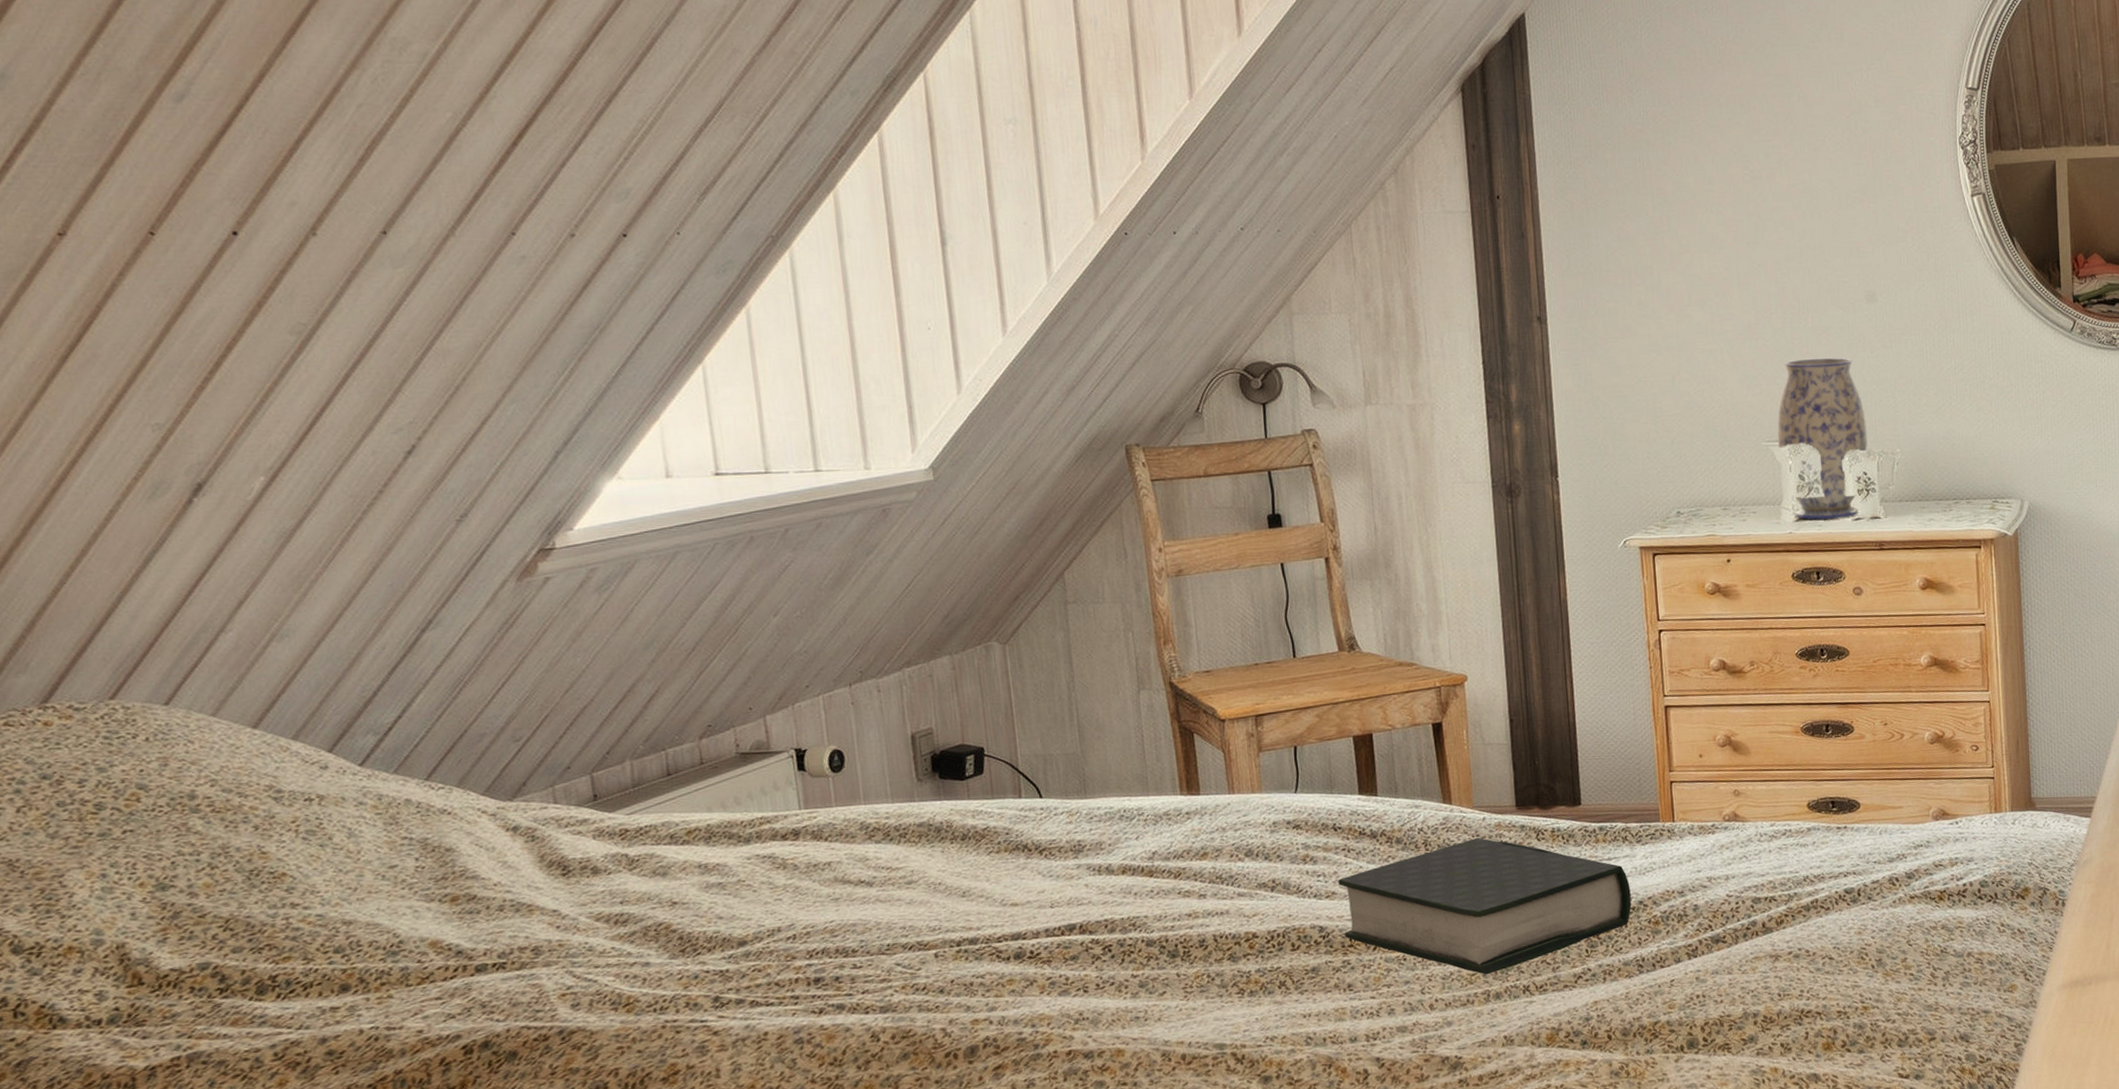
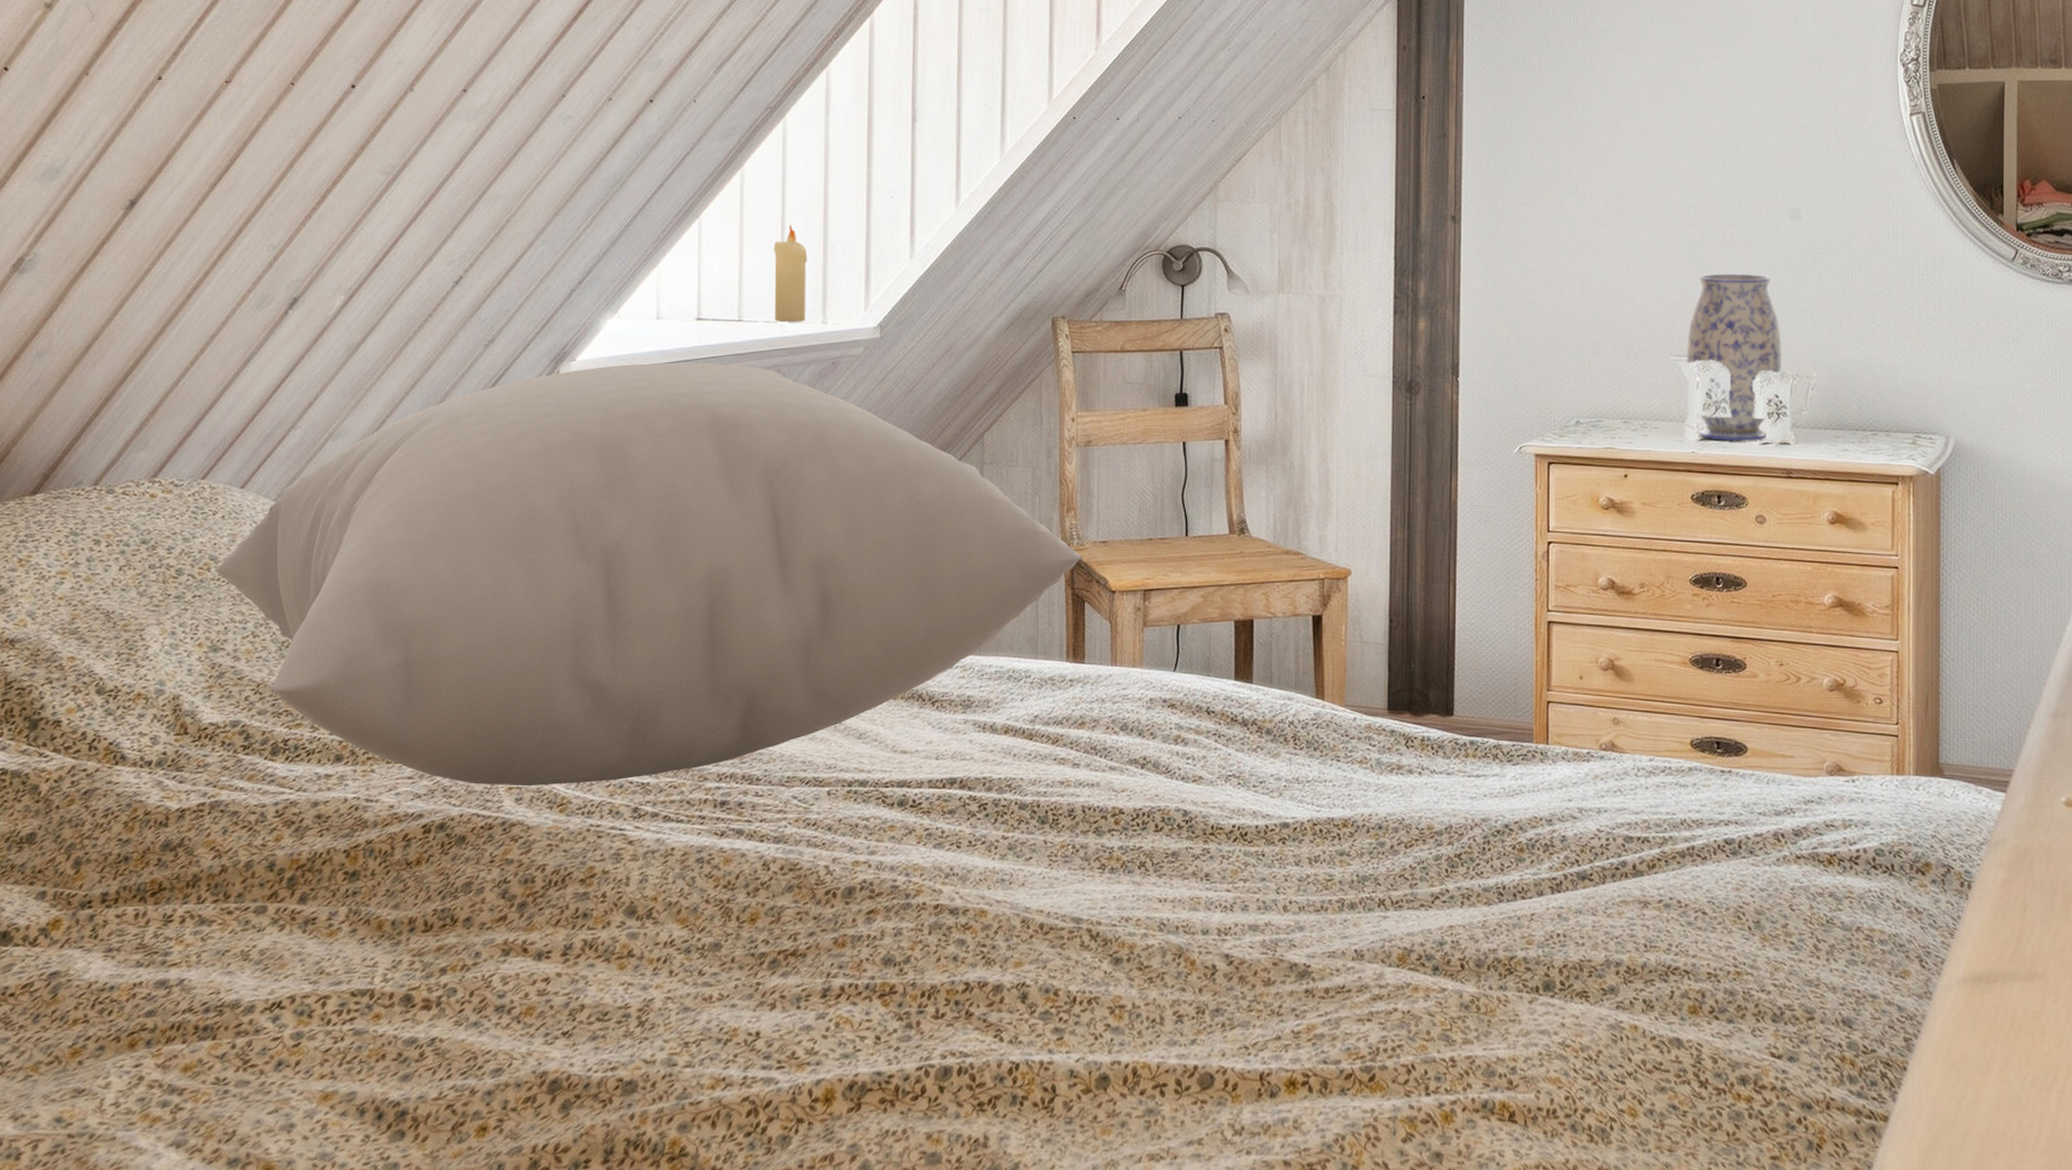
cushion: none [146,520,1186,996] -> present [215,362,1082,787]
candle: none [796,364,845,472] -> present [773,224,808,323]
book: present [1338,837,1632,975] -> none [1206,737,1497,882]

